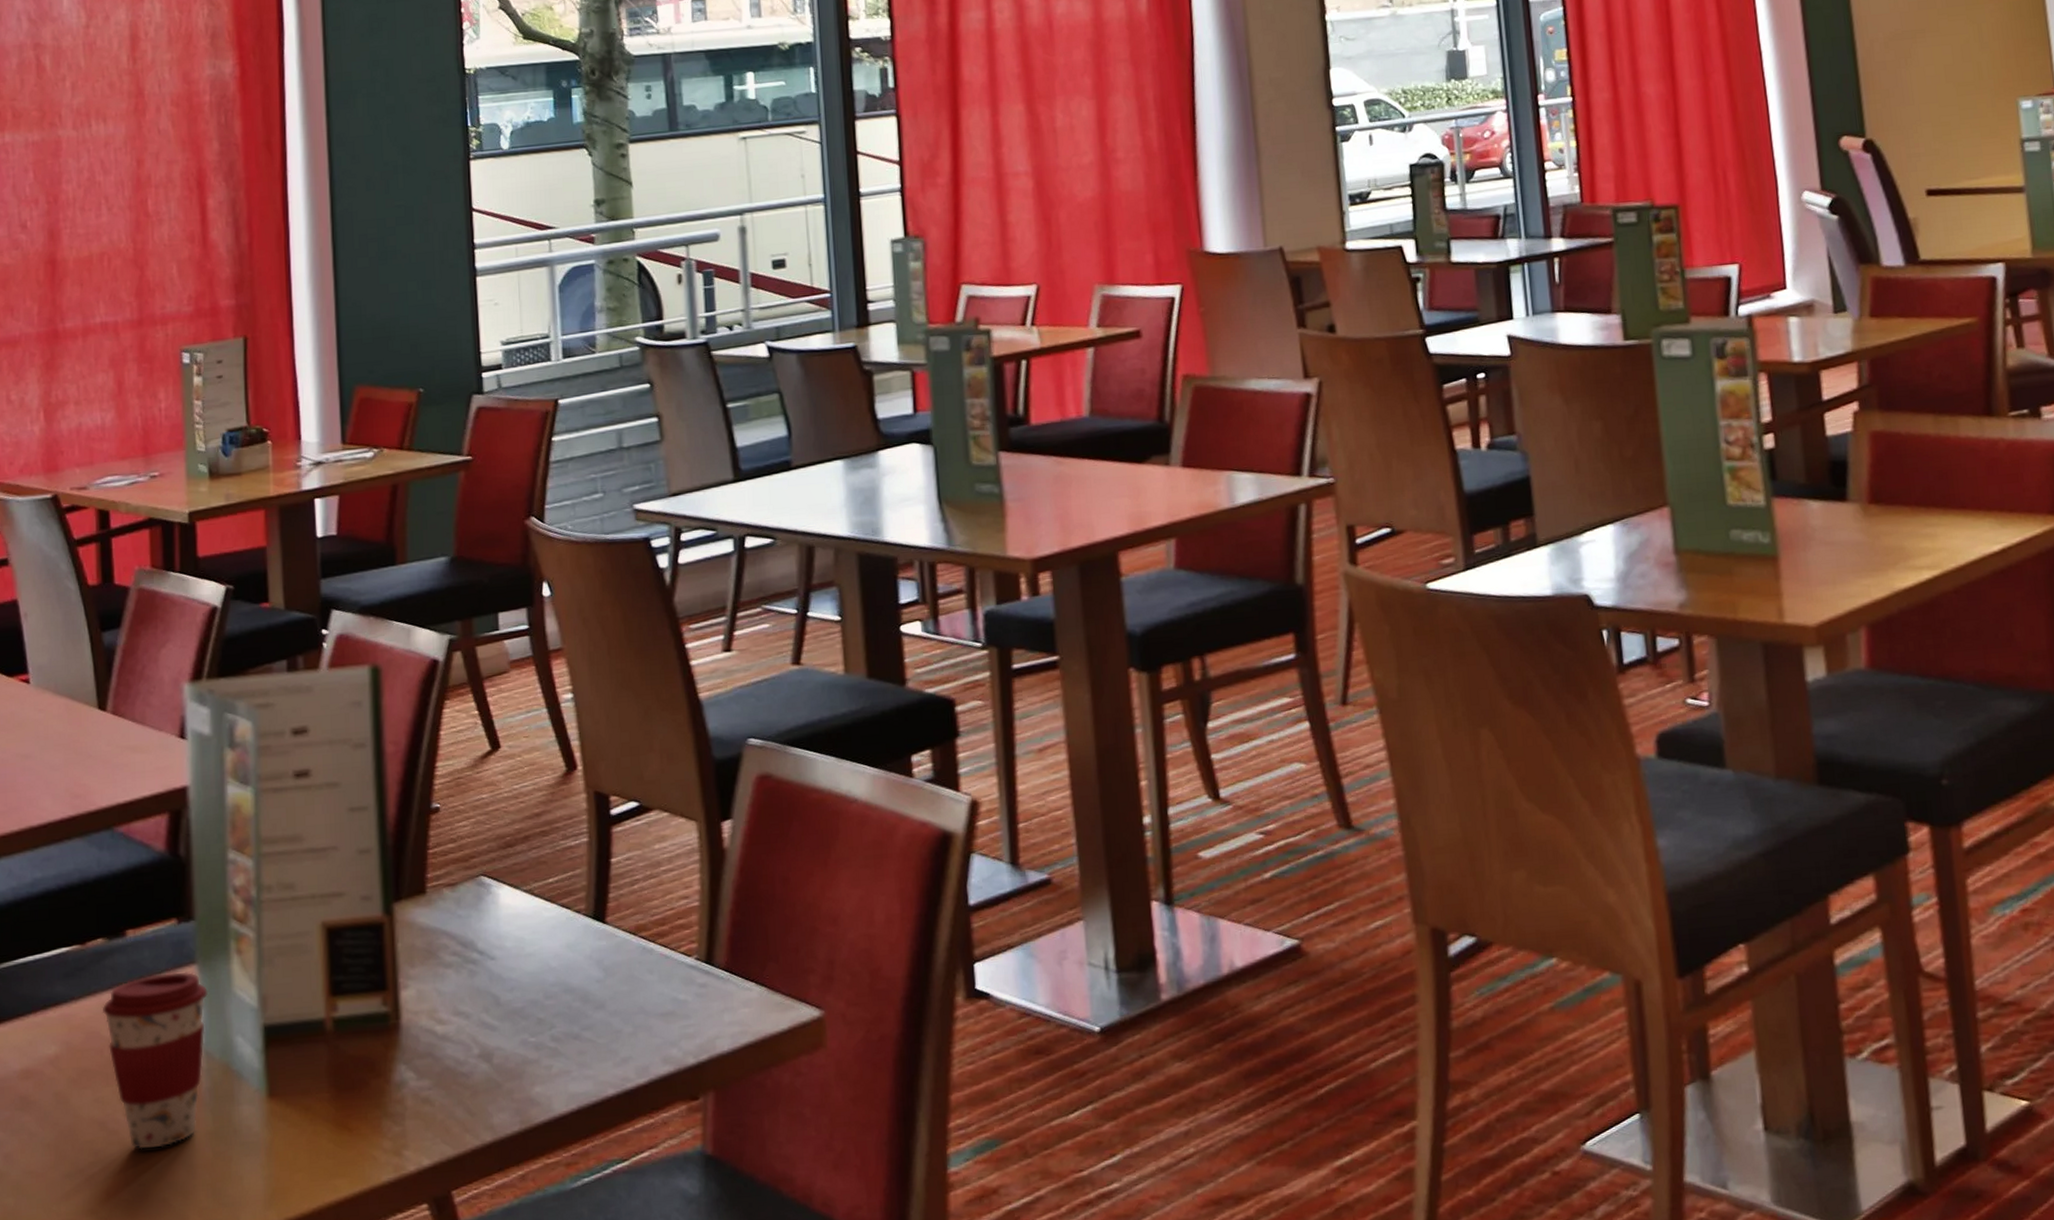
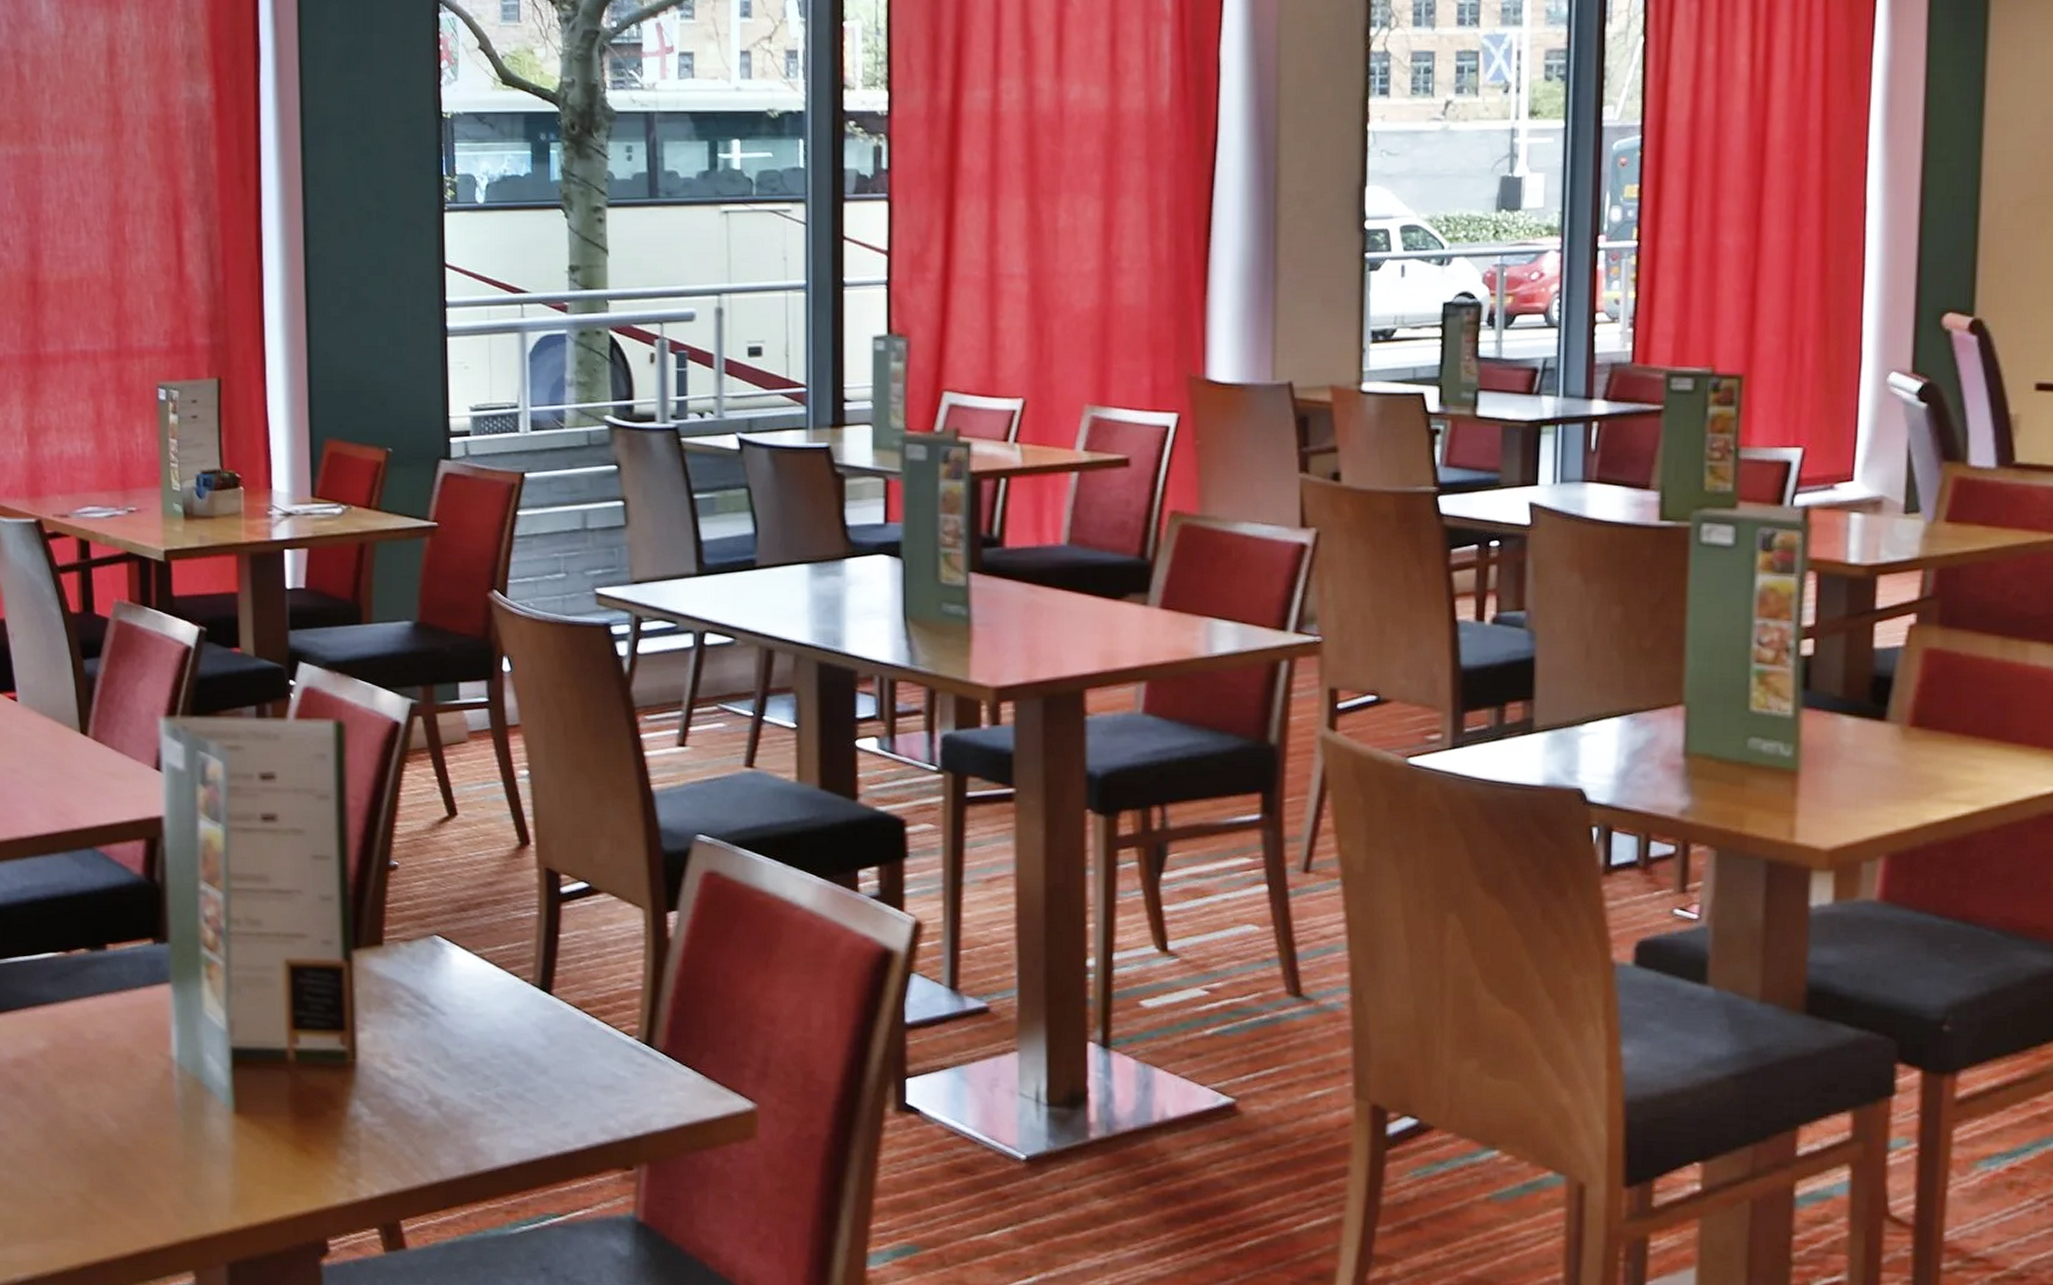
coffee cup: present [102,971,209,1150] -> none [85,988,182,1145]

